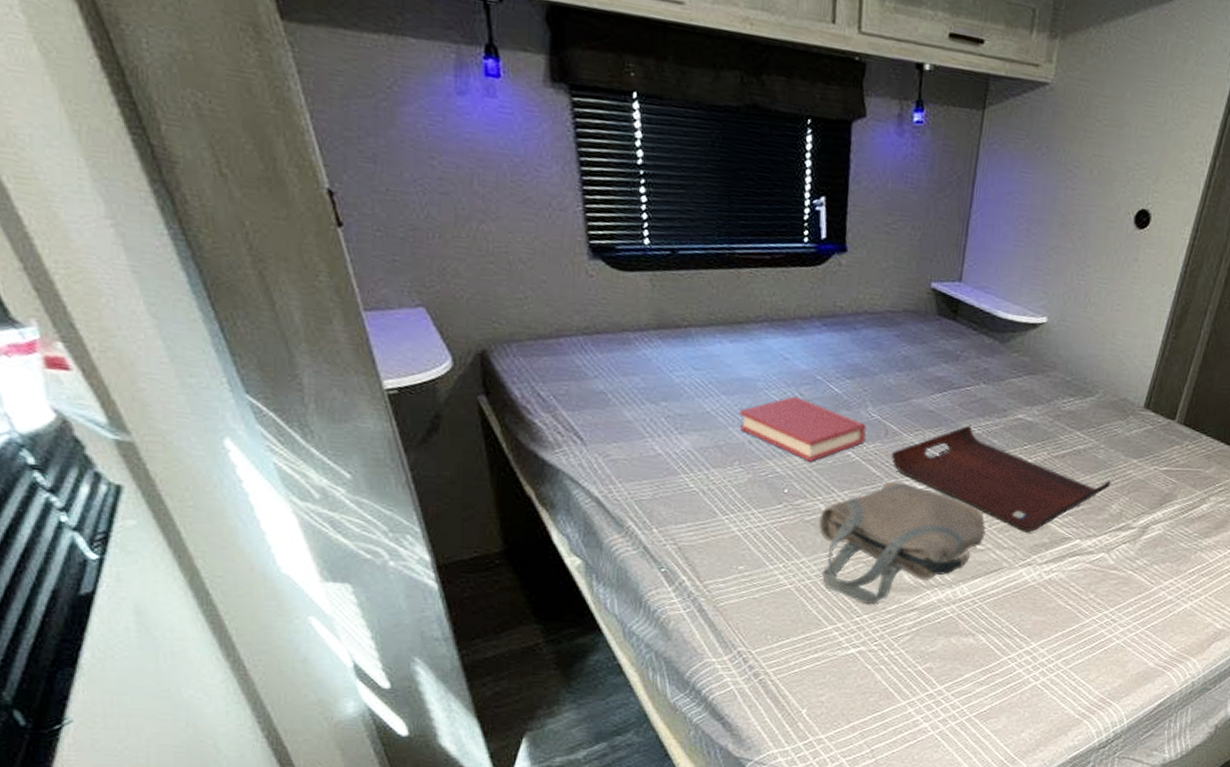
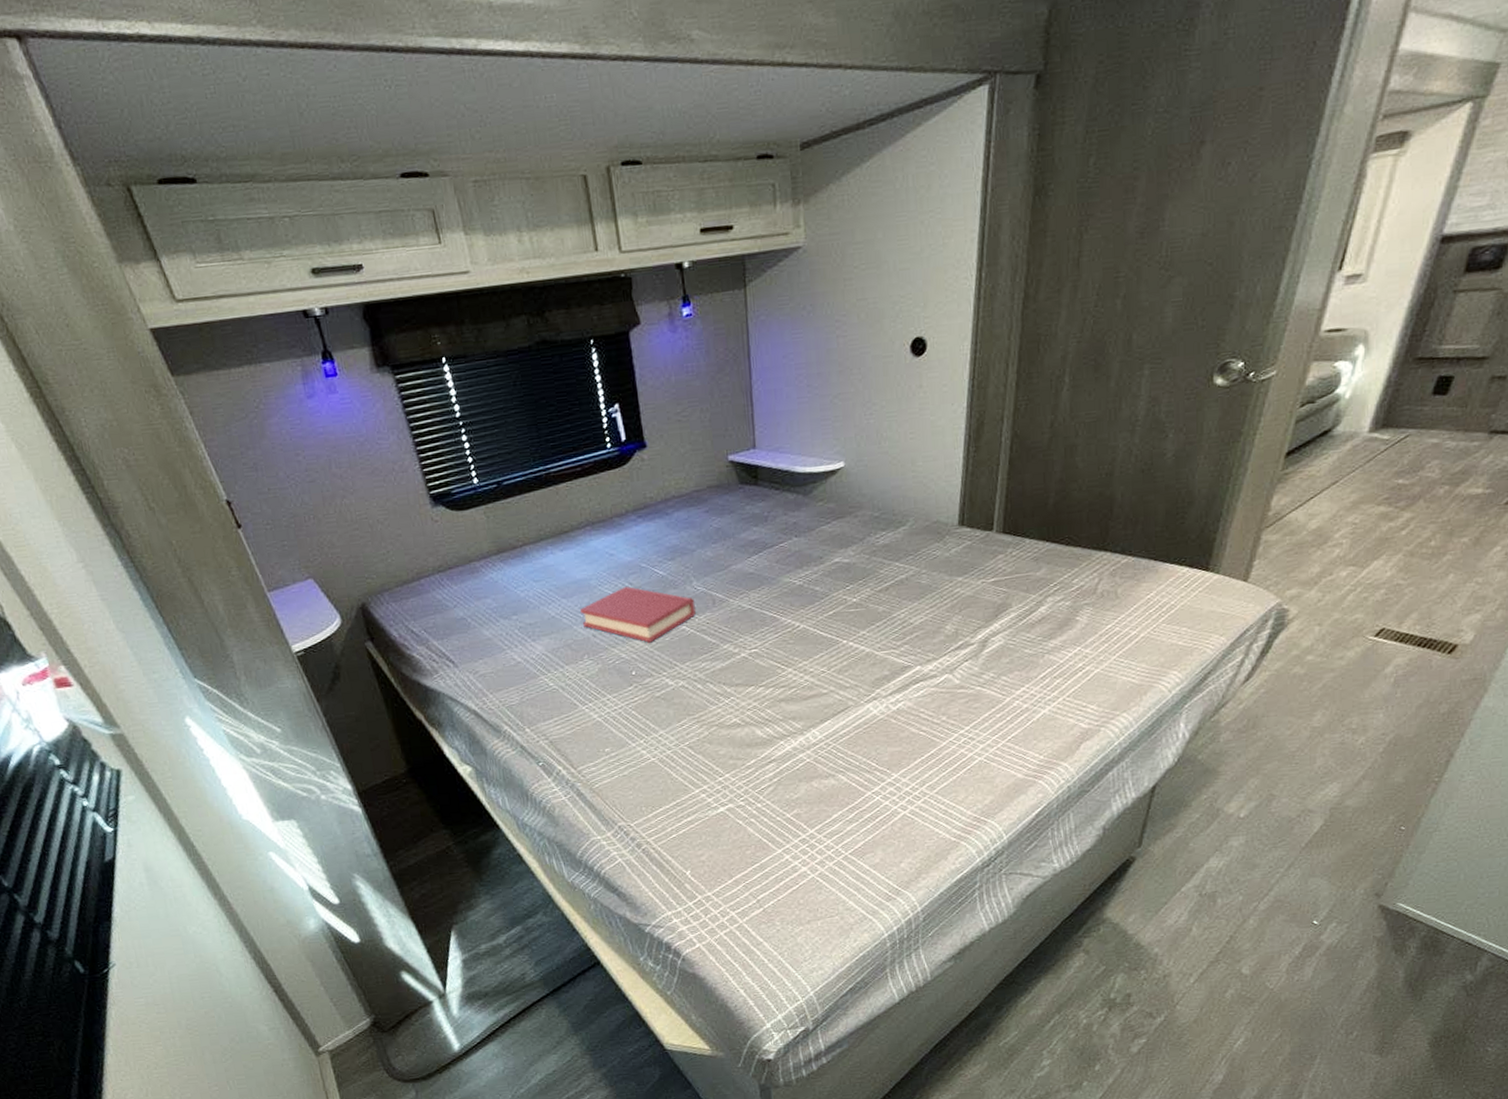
tote bag: present [819,481,986,605] -> none [668,644,826,764]
serving tray: present [892,425,1111,532] -> none [723,578,940,668]

